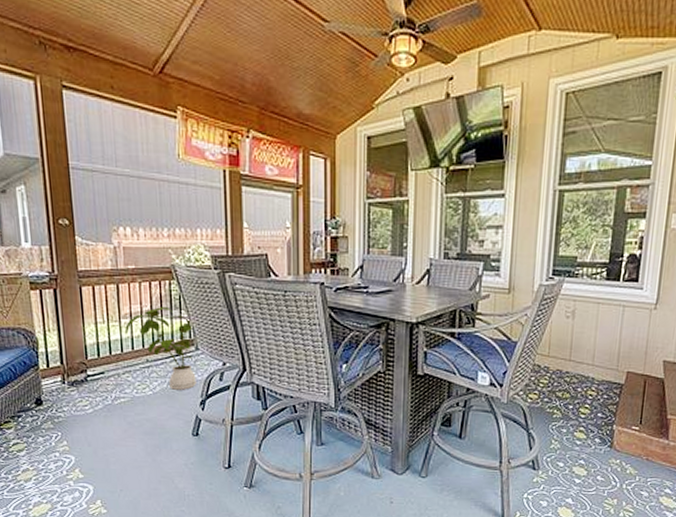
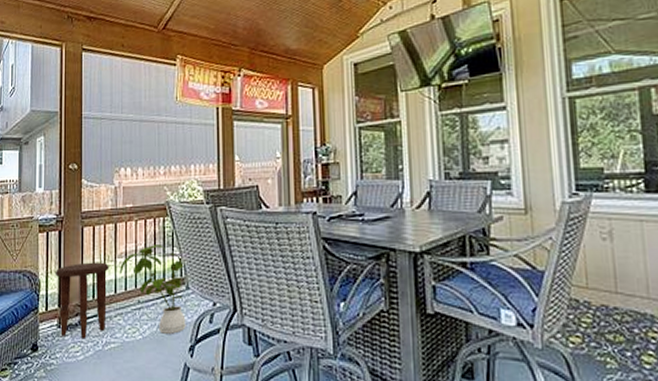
side table: none [53,321,114,395] -> present [54,262,109,340]

